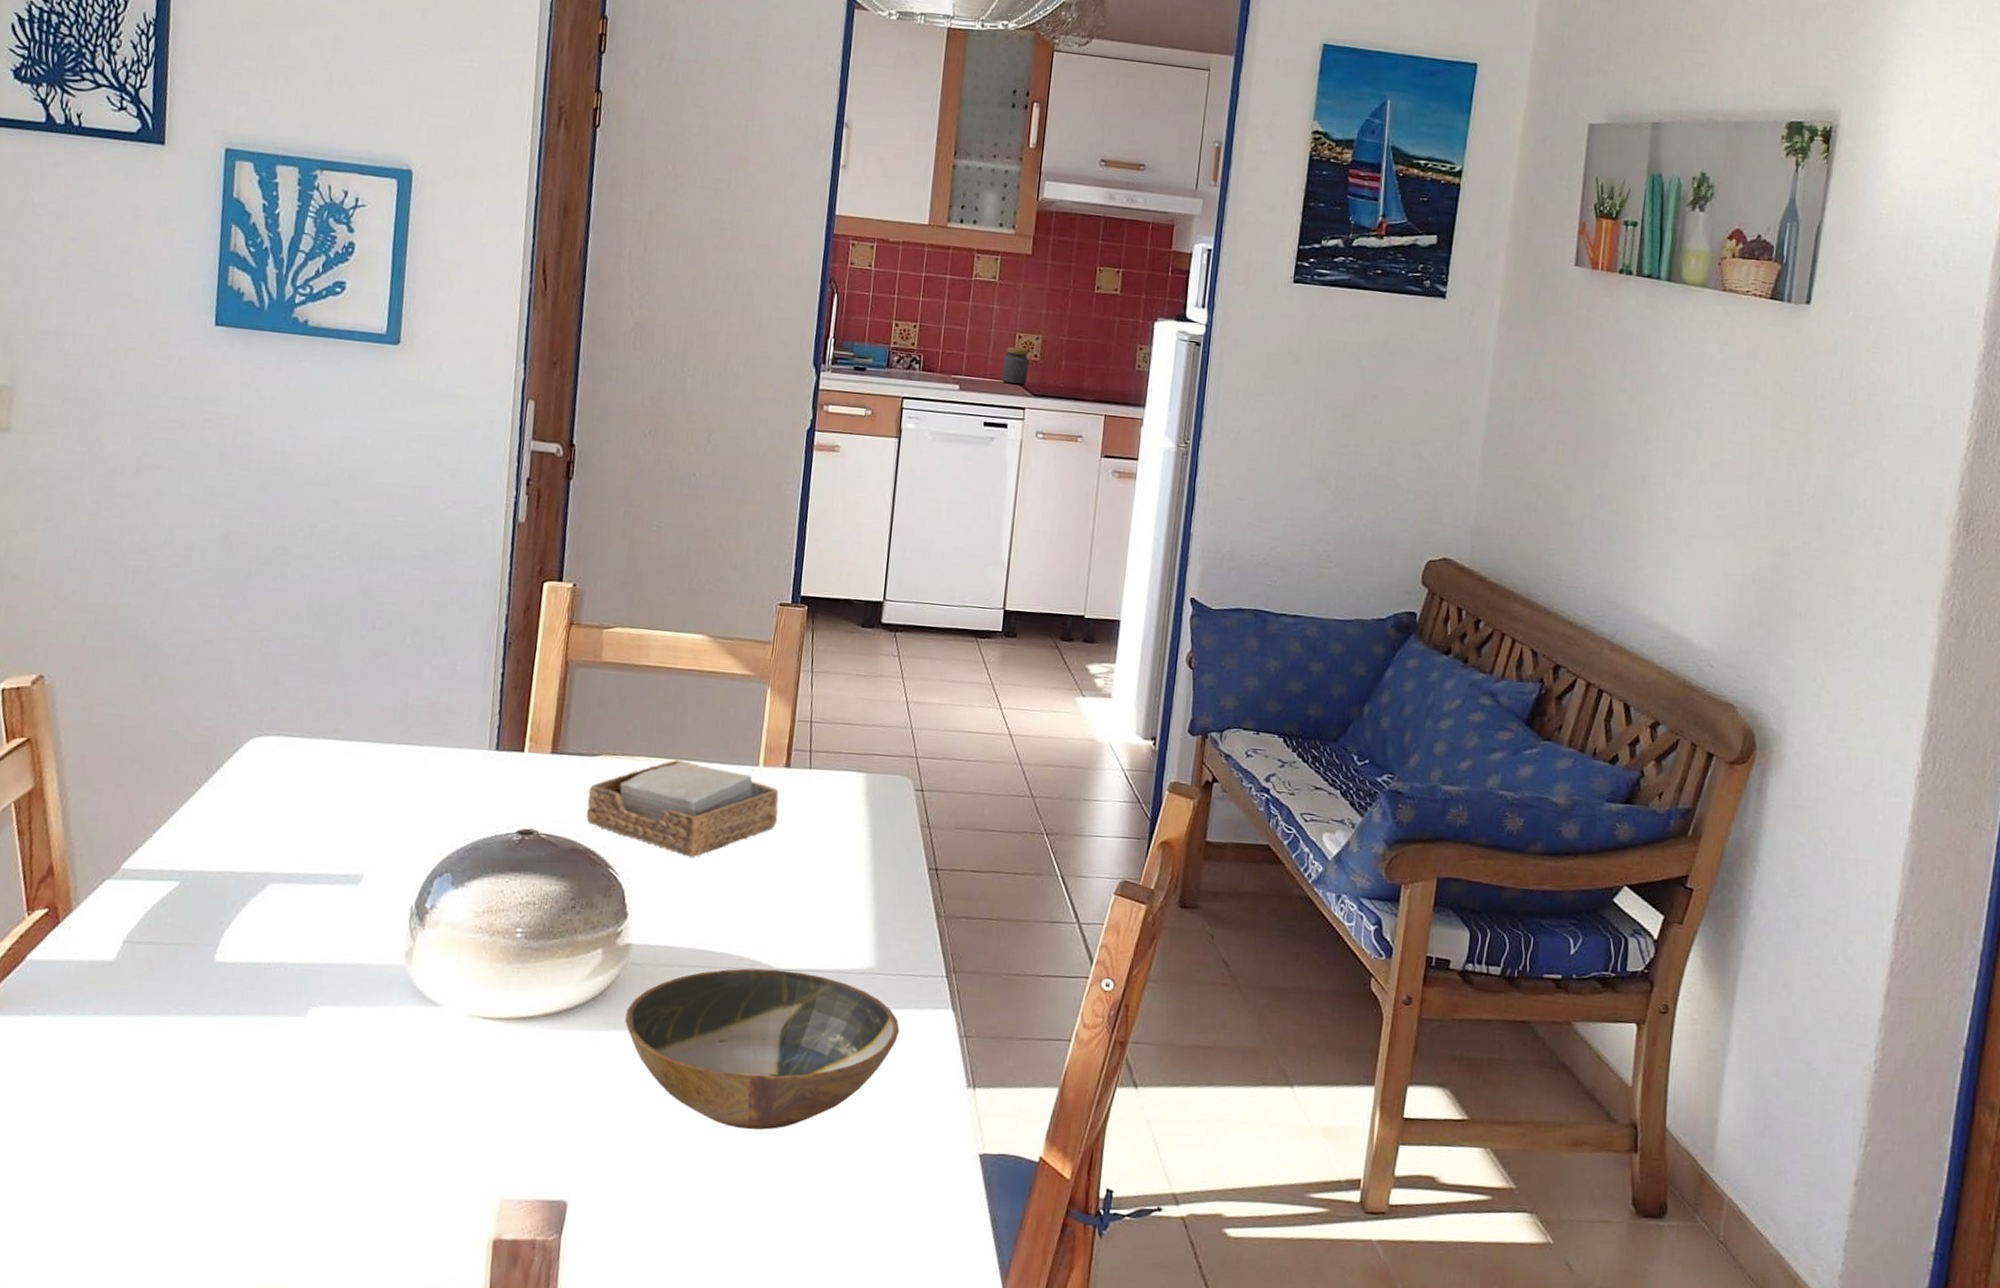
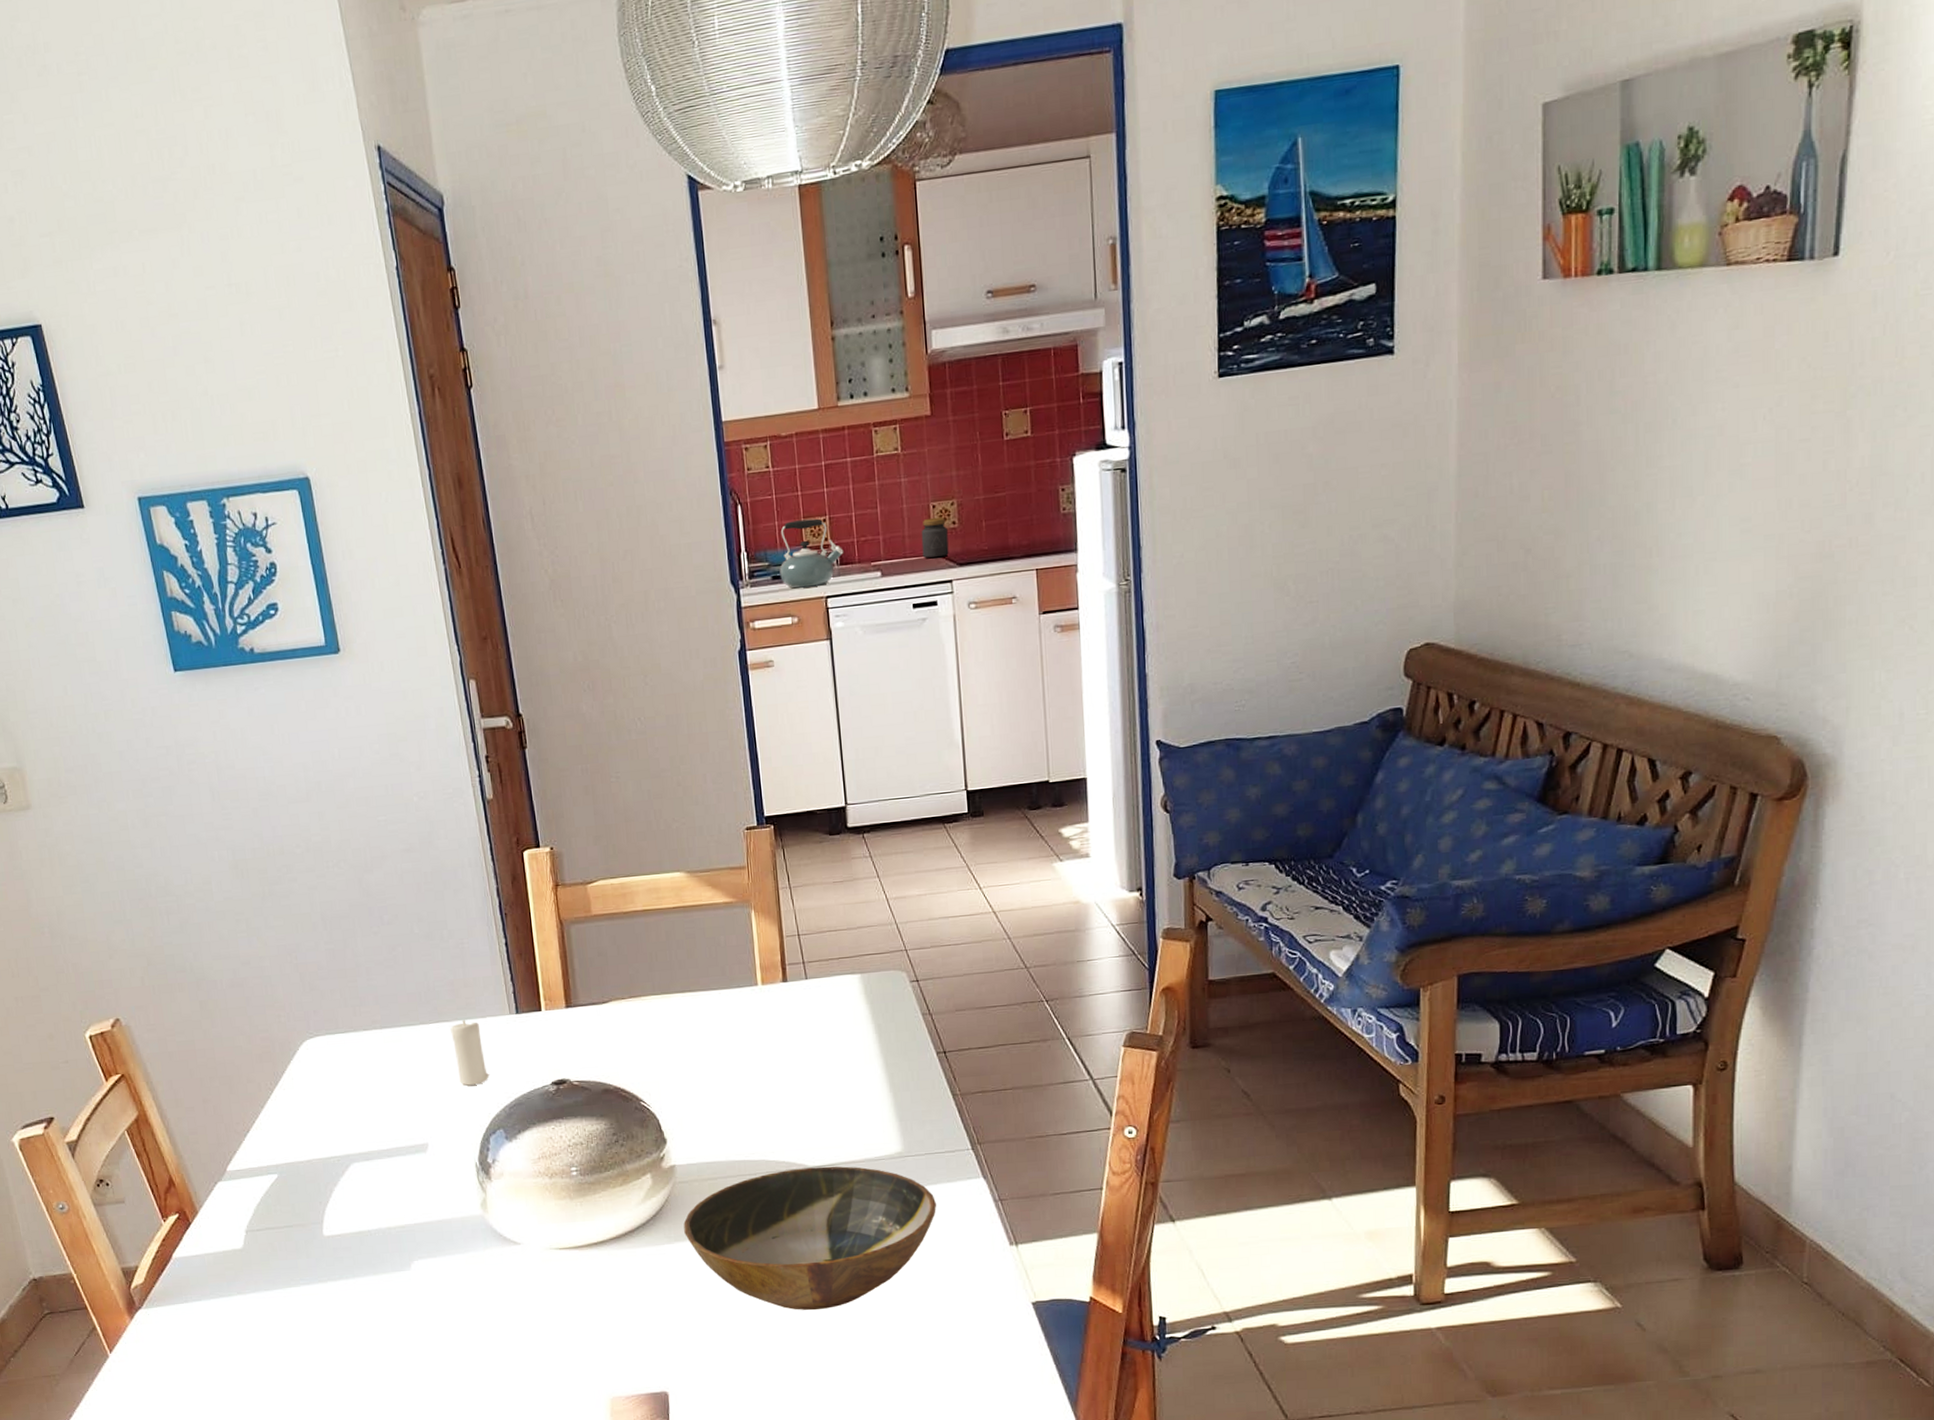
candle: none [416,747,453,820] -> present [450,1020,489,1086]
napkin holder: present [586,760,779,857] -> none [607,993,786,1079]
kettle: none [862,320,928,386] -> present [779,518,844,589]

